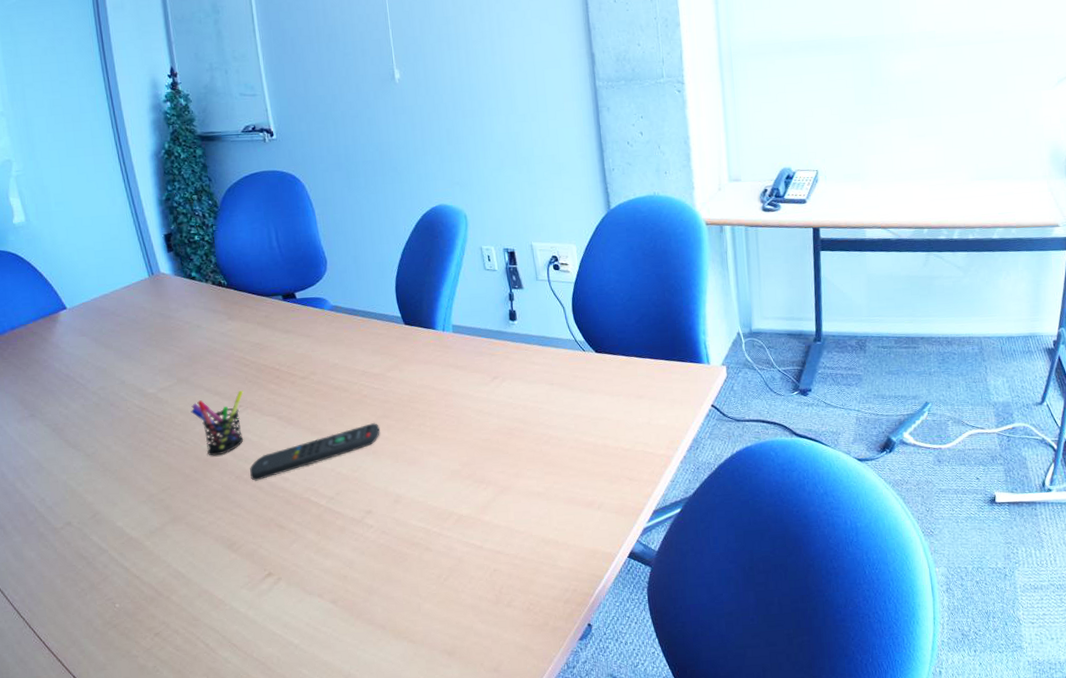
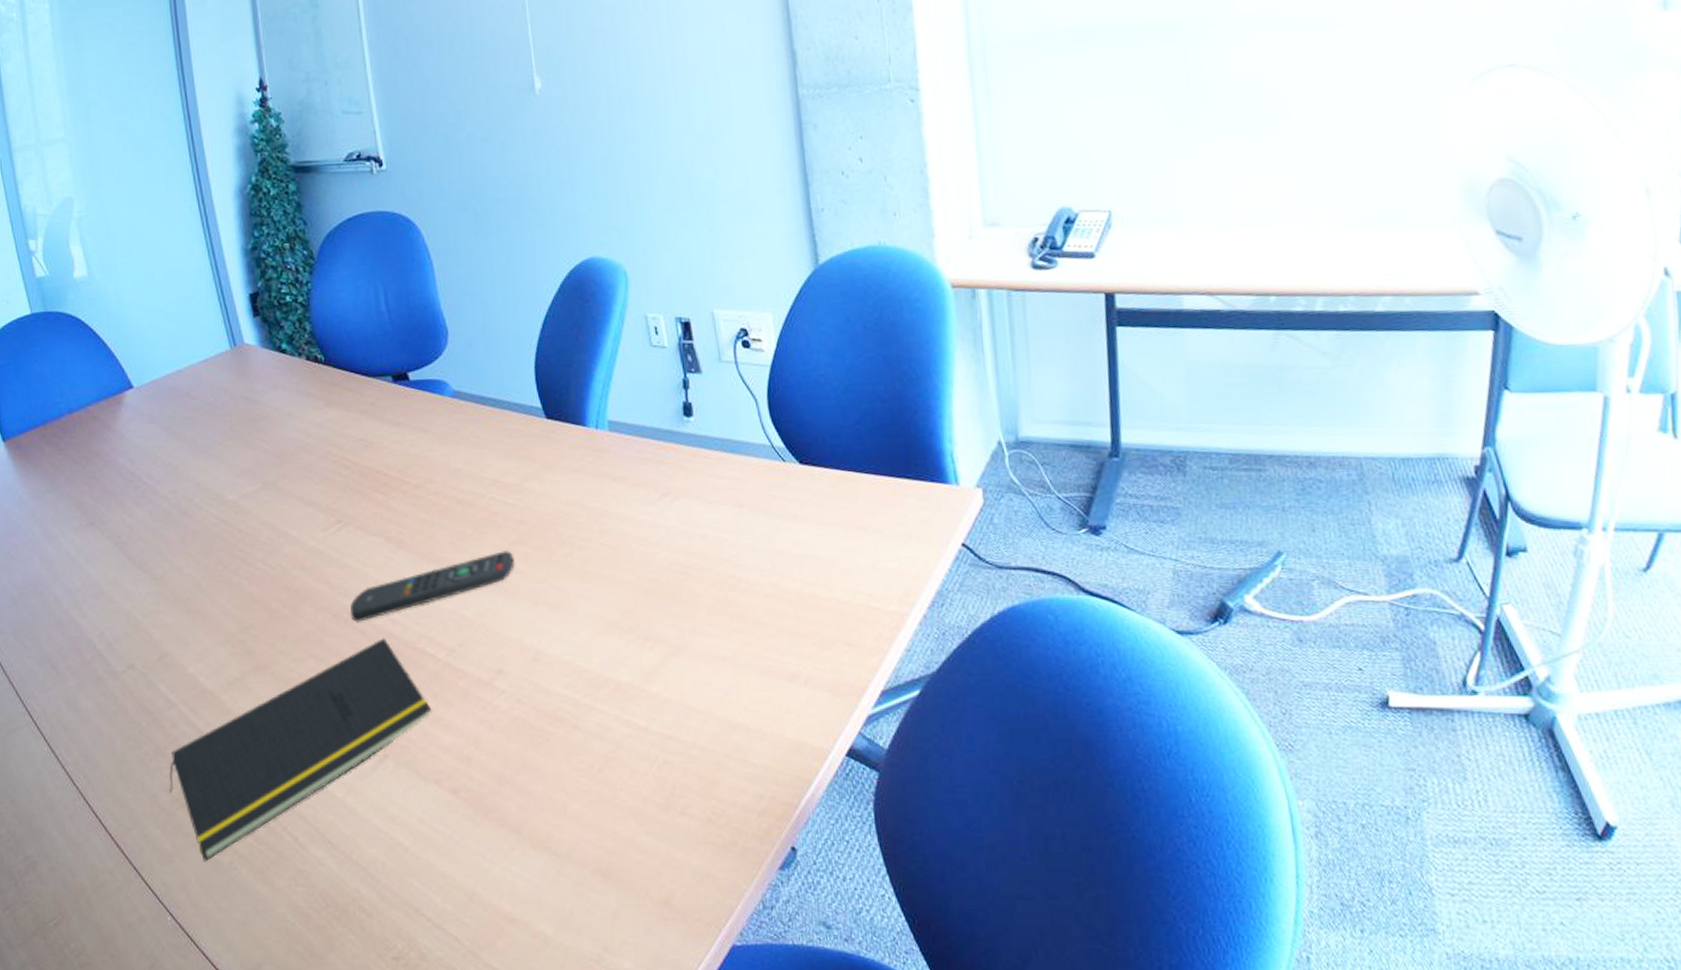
notepad: none [102,492,316,668] -> present [169,638,432,862]
pen holder: present [190,390,244,456] -> none [278,501,343,586]

